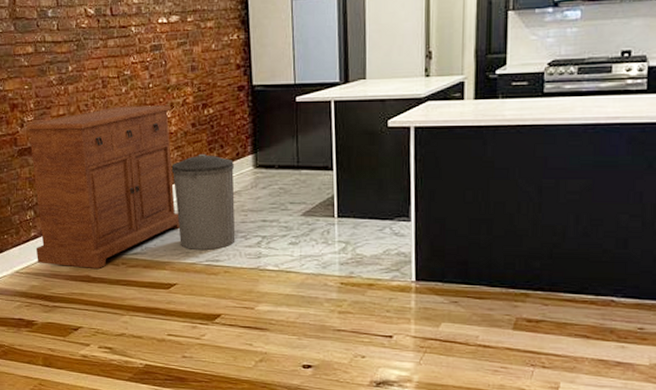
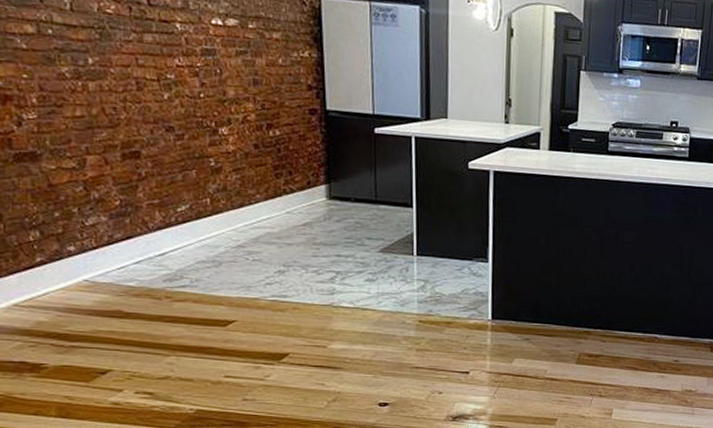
sideboard: present [26,105,180,269] -> none [26,115,239,303]
trash can: present [171,153,236,250] -> none [229,178,306,285]

